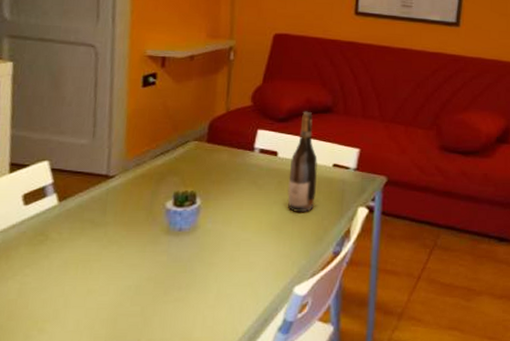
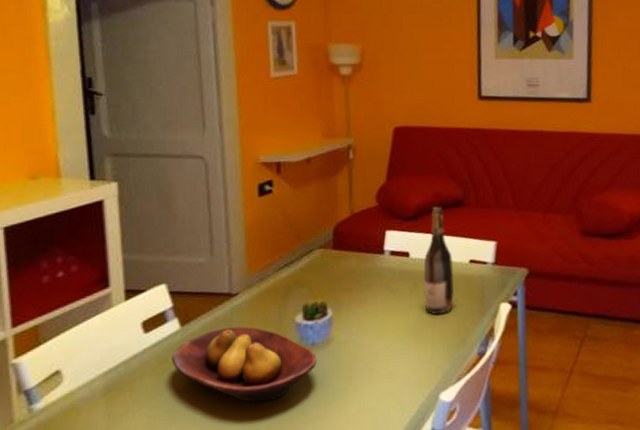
fruit bowl: none [47,207,183,280] -> present [172,326,317,403]

